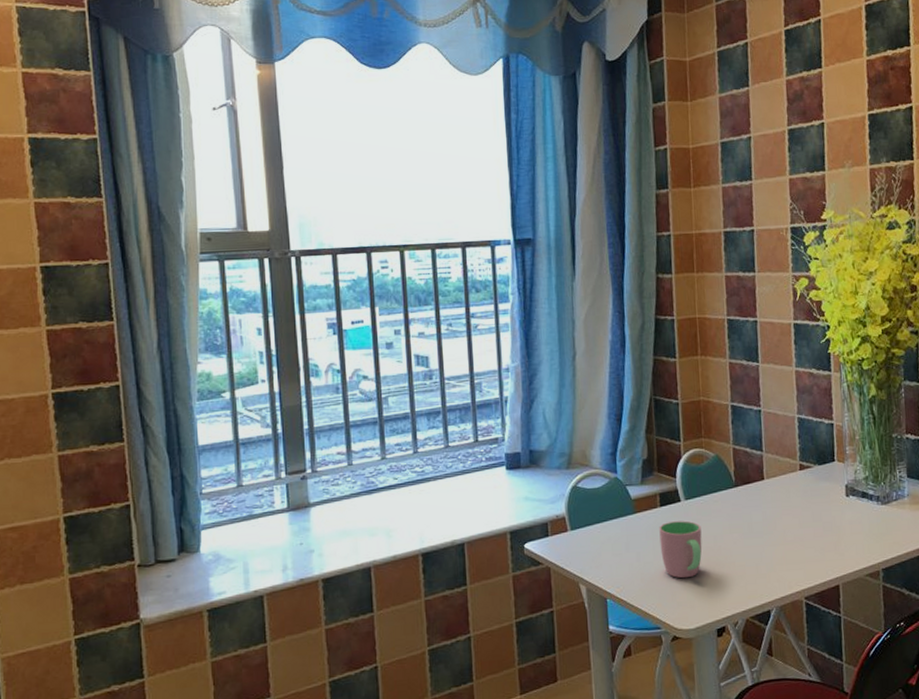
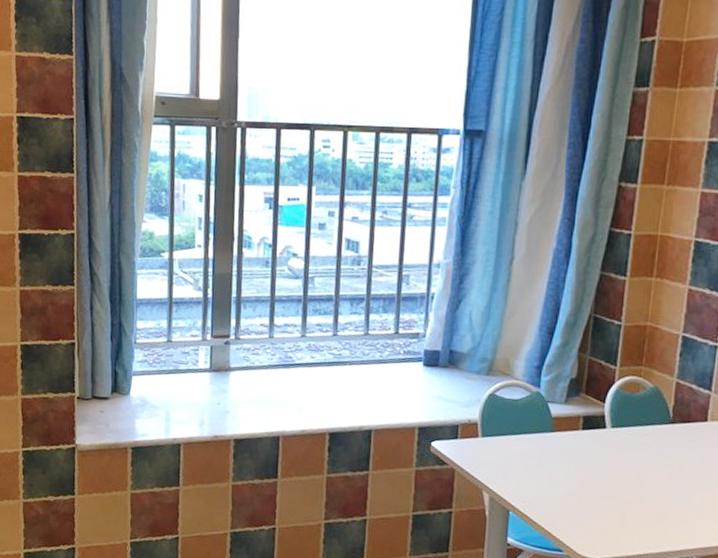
cup: present [659,521,702,579] -> none [575,447,625,508]

